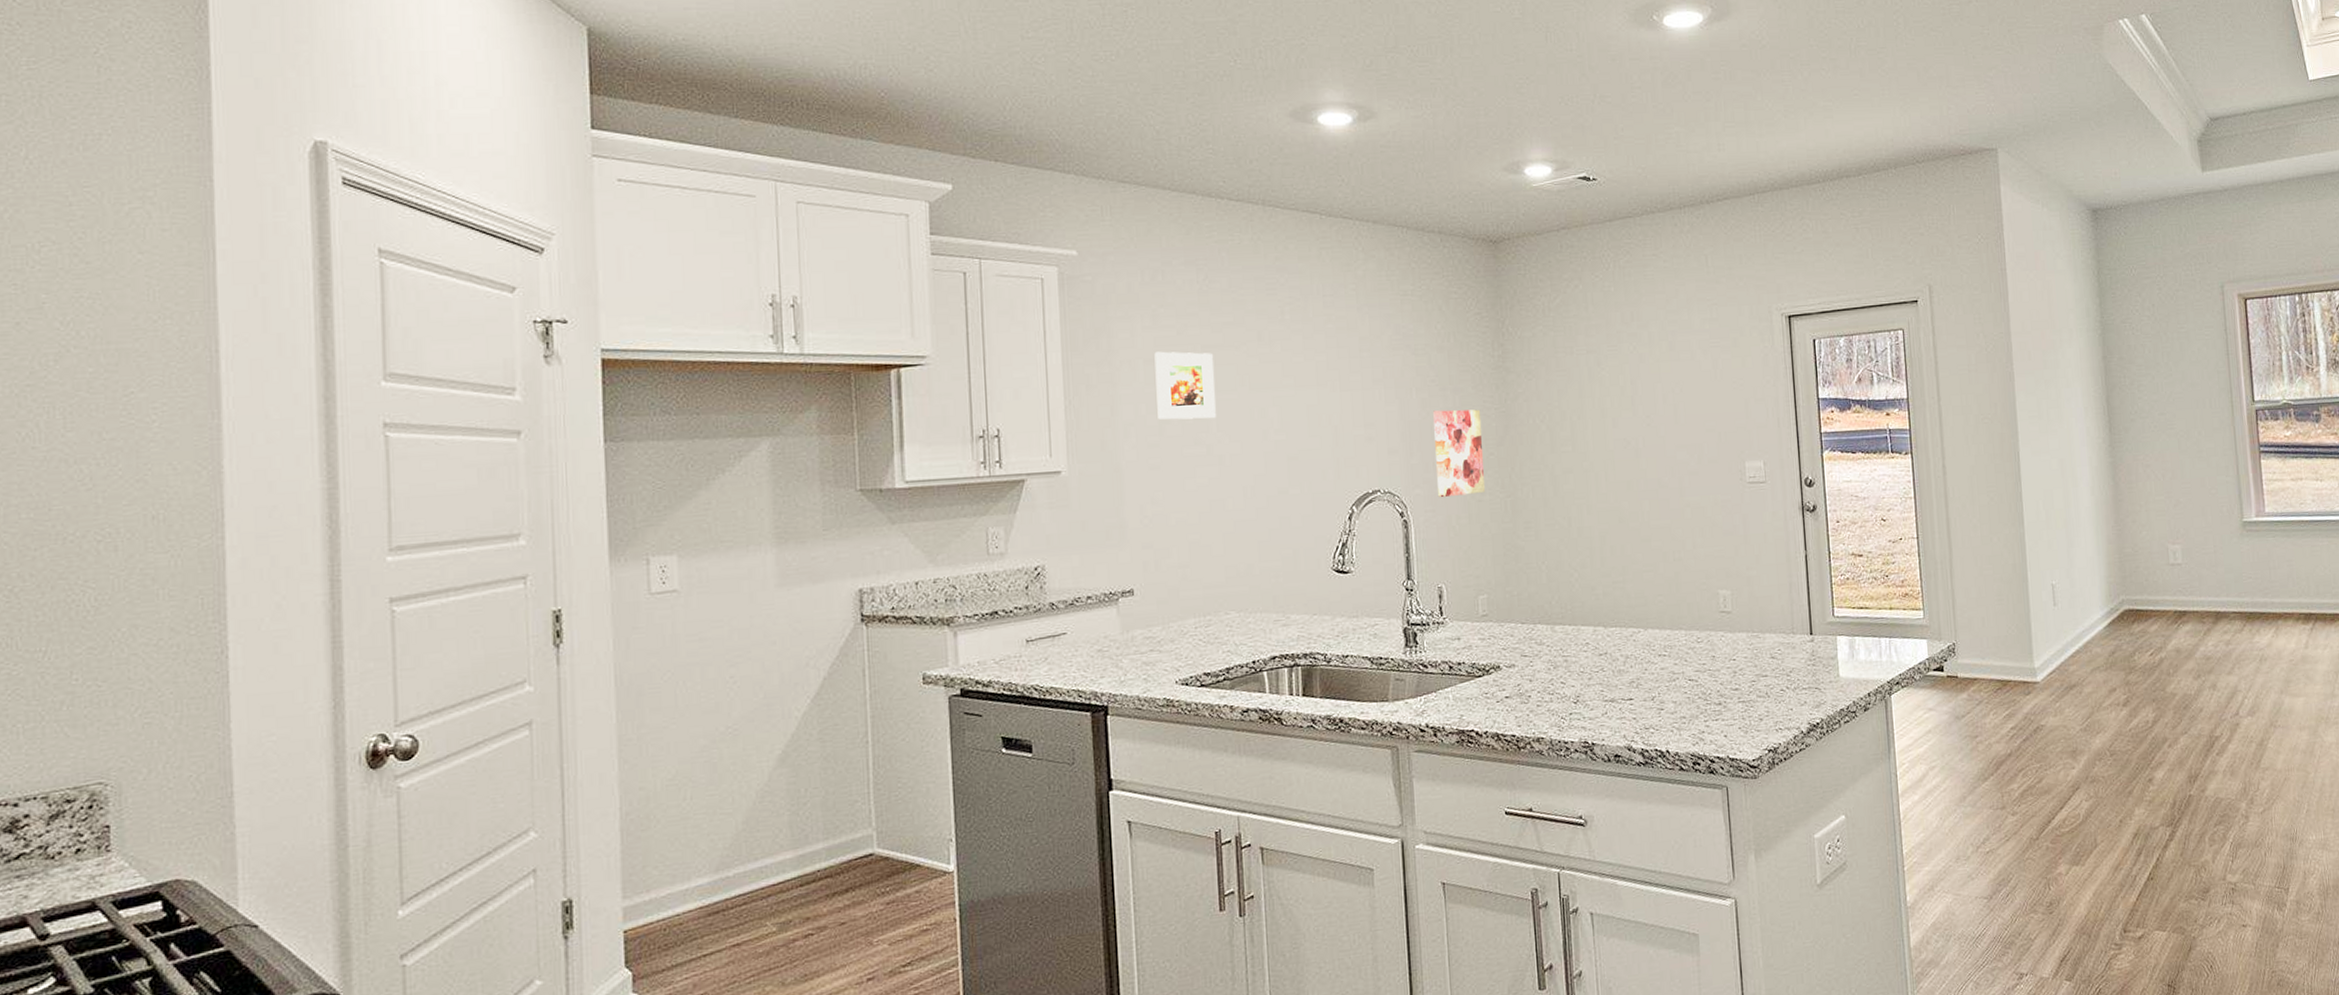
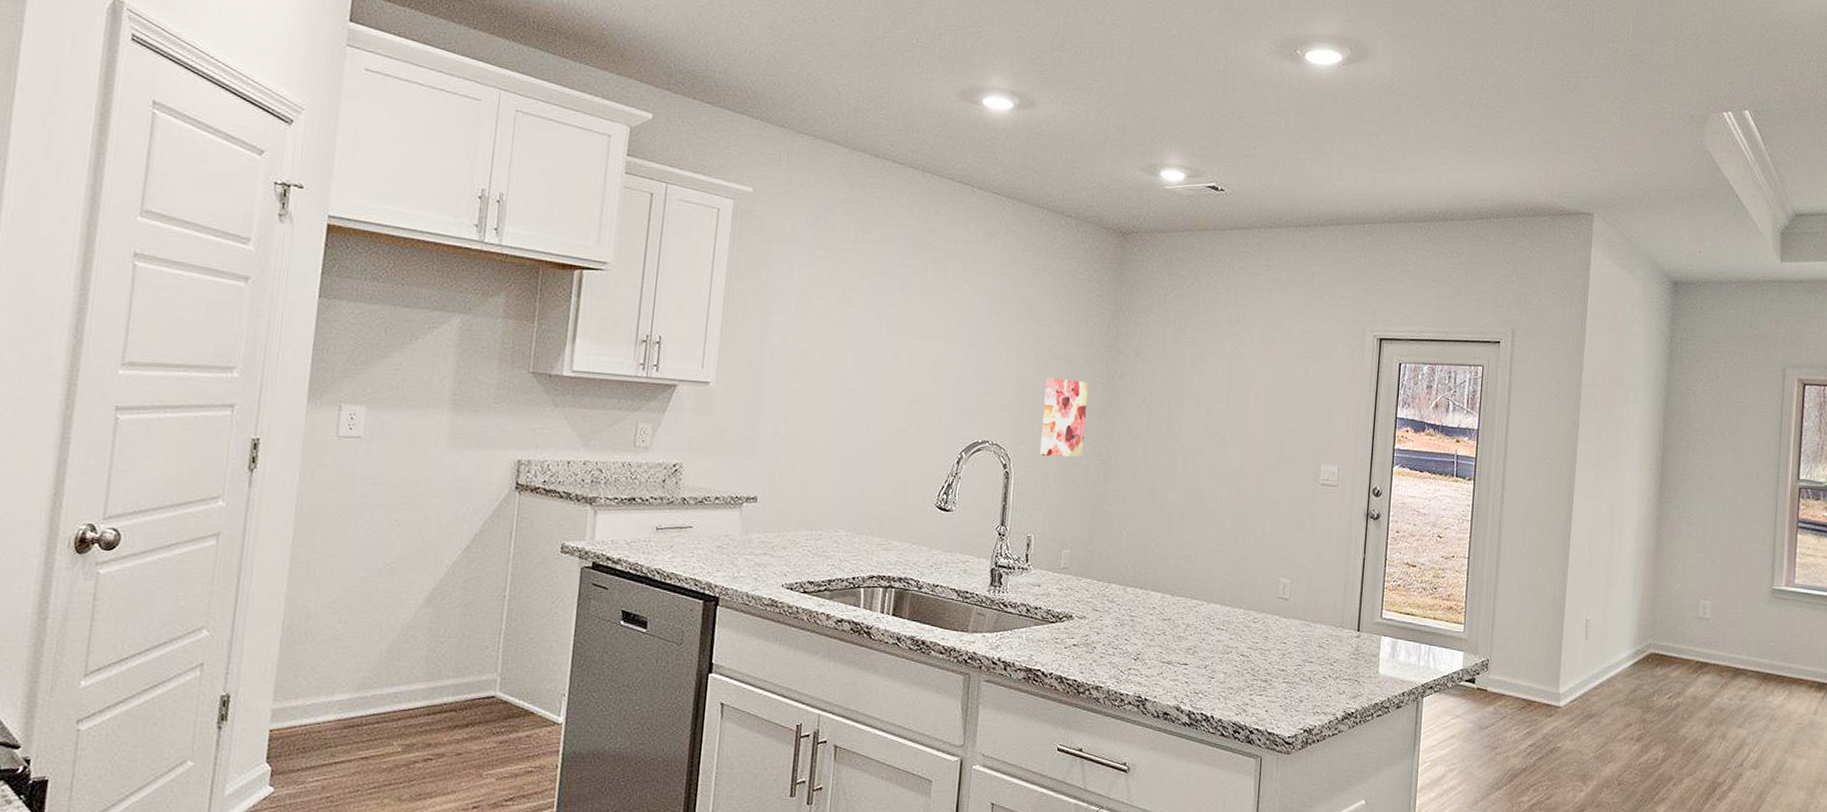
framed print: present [1154,351,1216,420] -> none [801,288,859,355]

